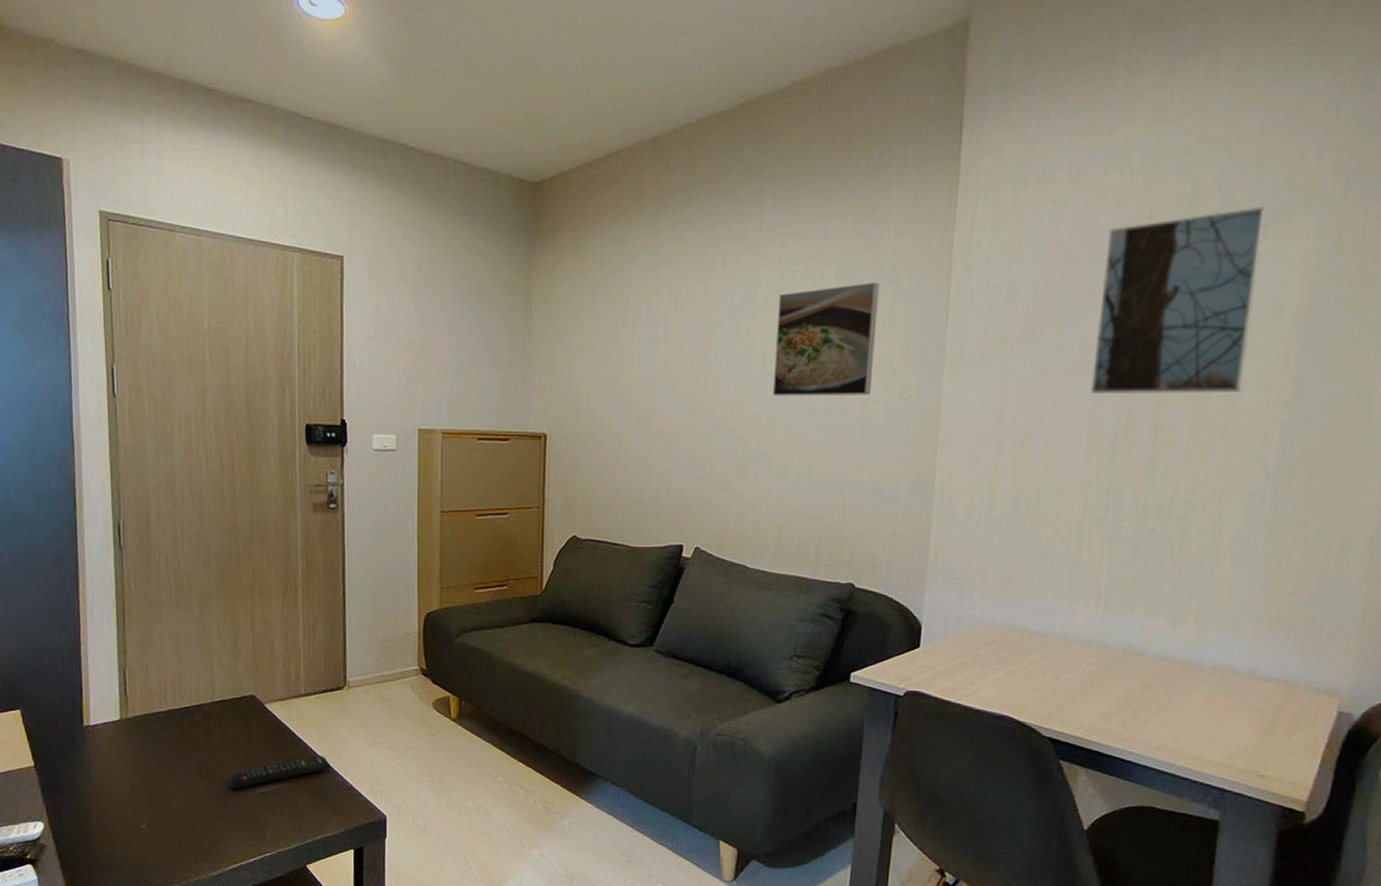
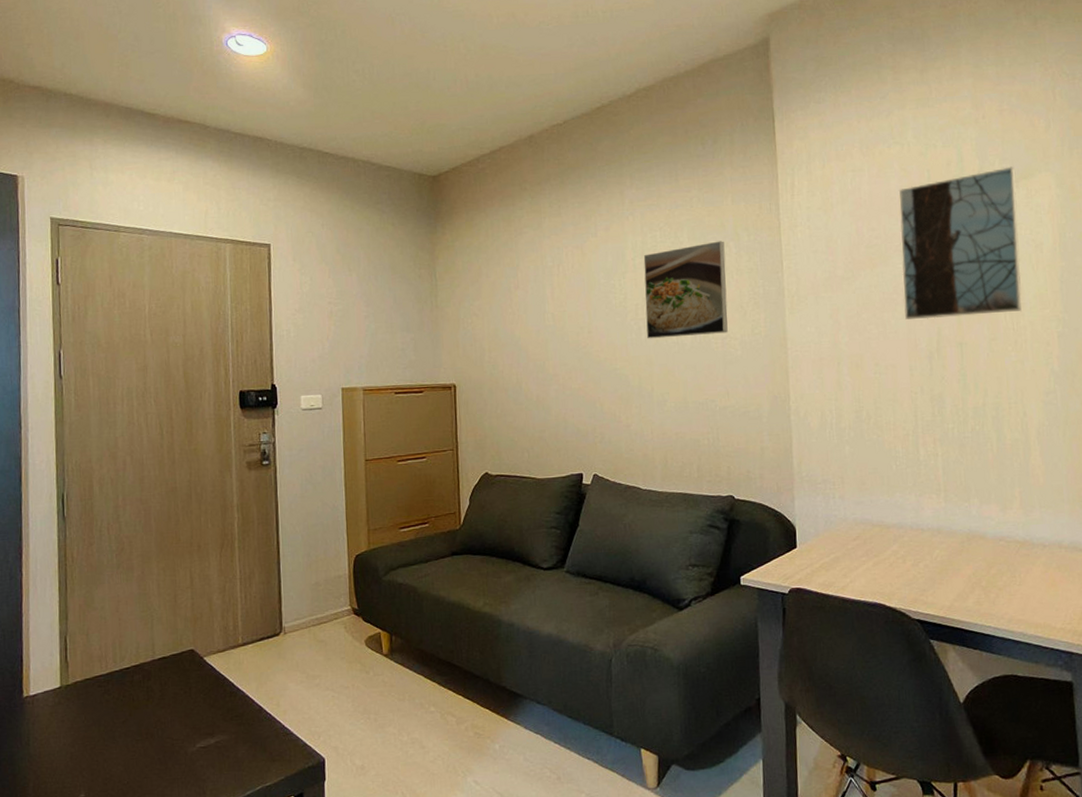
remote control: present [230,755,332,789] -> none [170,703,270,747]

